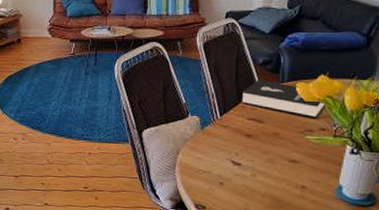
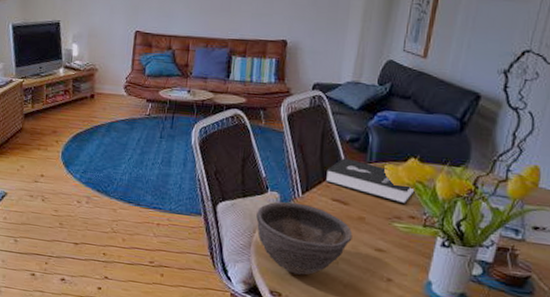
bowl: none [179,124,269,189] -> present [256,201,353,275]

